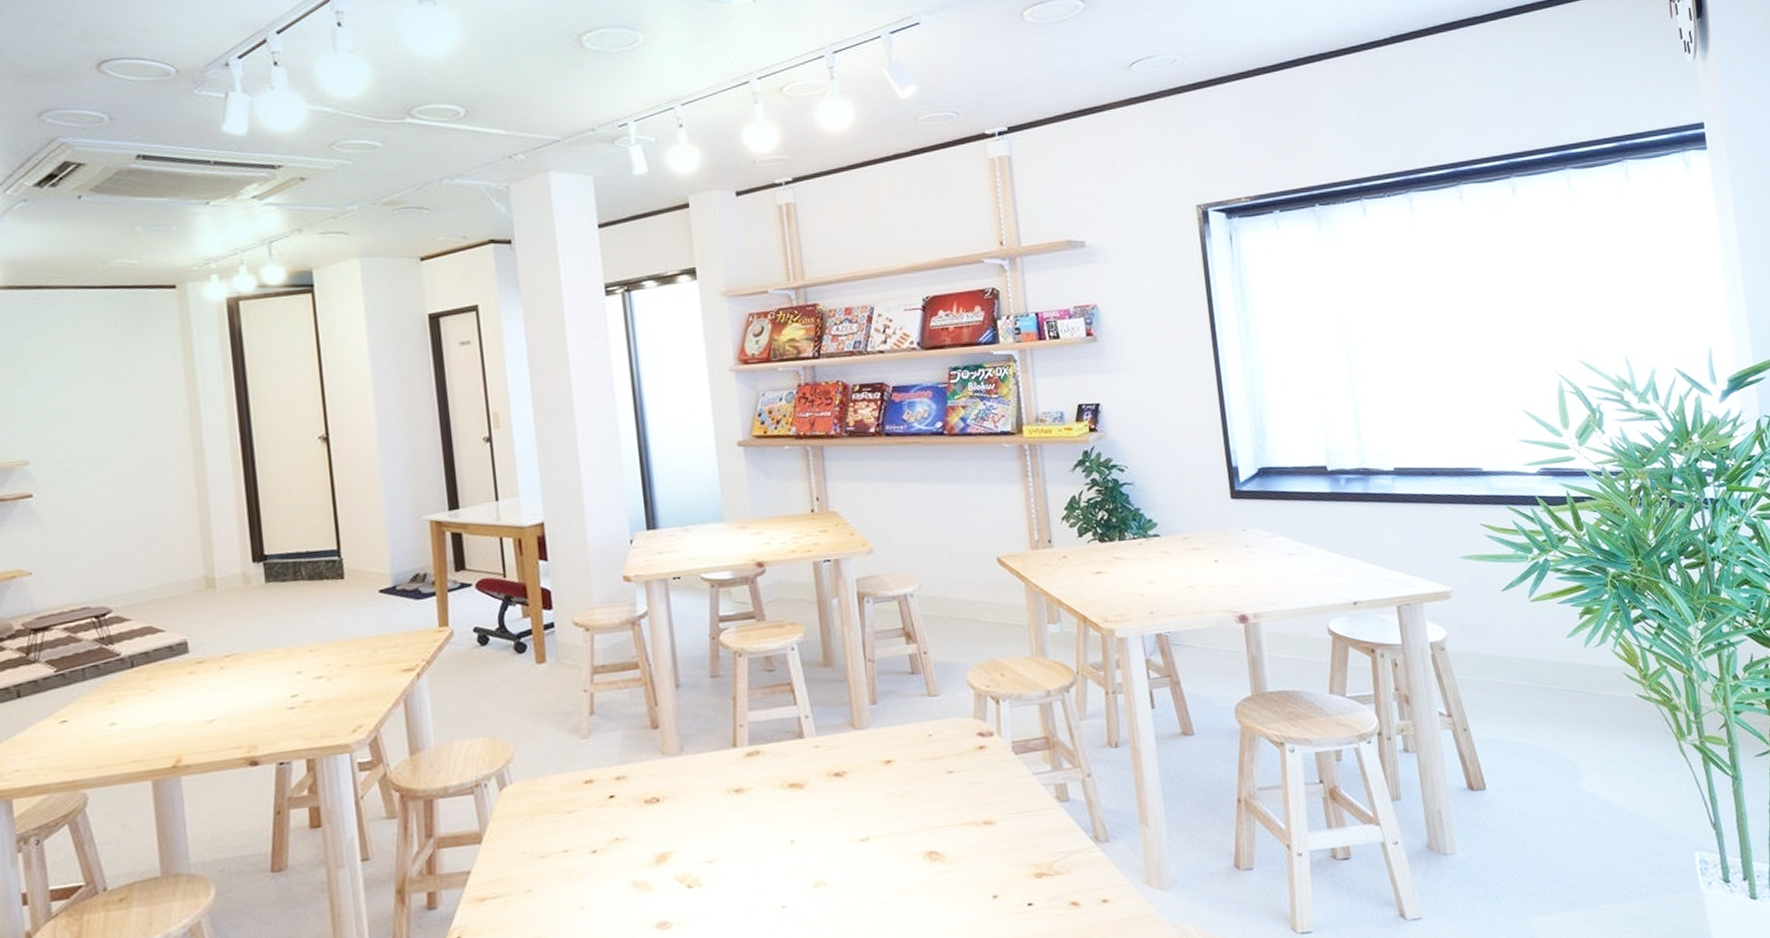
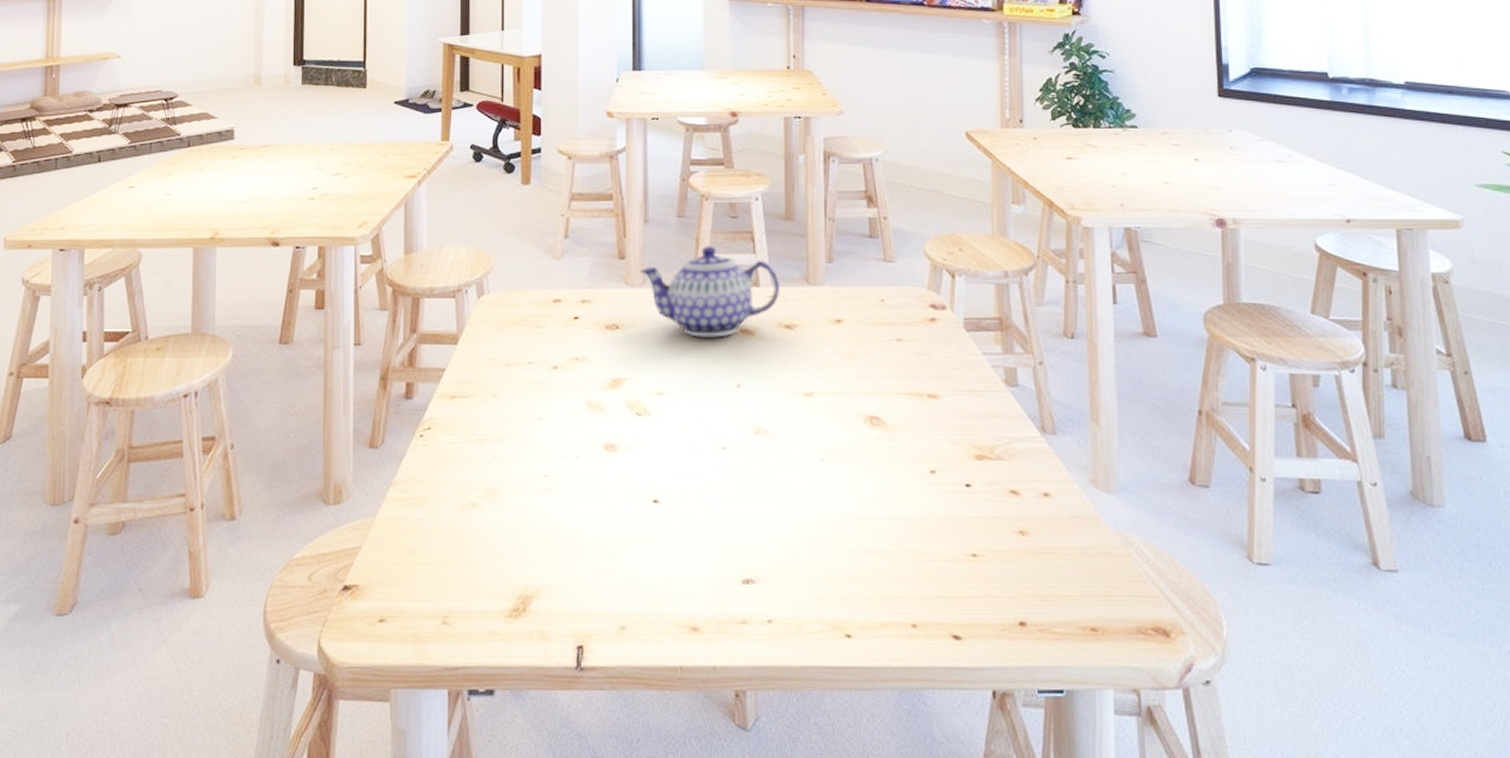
teapot: none [675,703,826,799] -> present [639,246,779,337]

